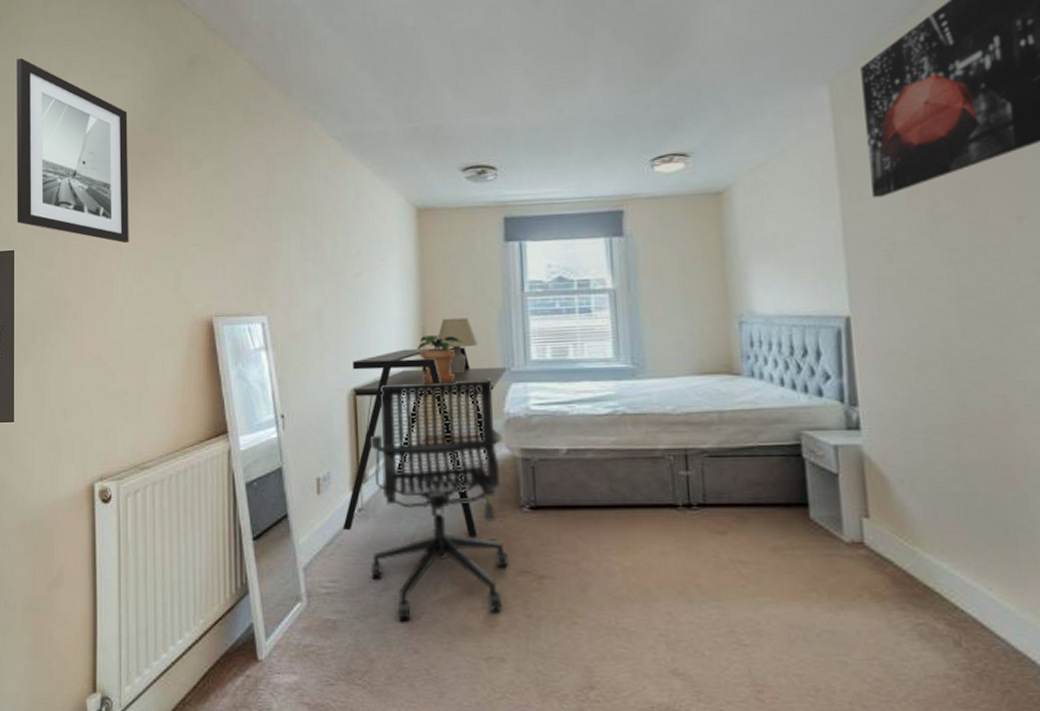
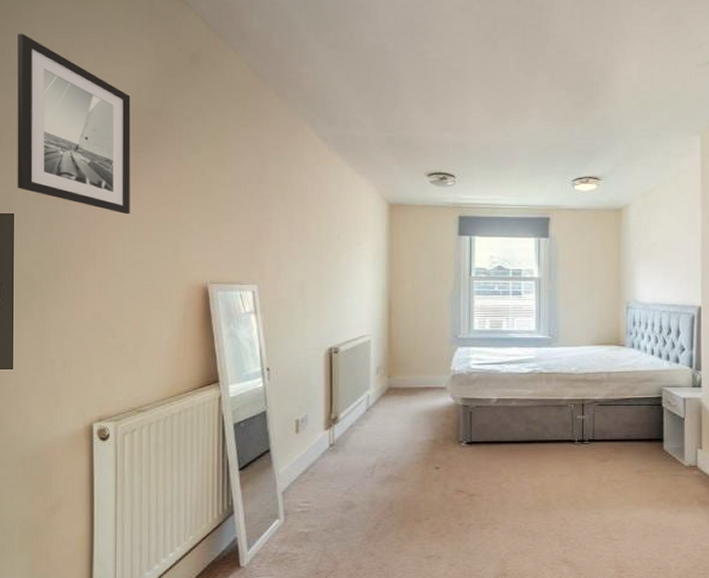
desk: present [343,346,507,537] -> none [316,317,455,466]
office chair: present [370,379,509,620] -> none [339,343,449,531]
potted plant: present [417,335,462,385] -> none [384,308,420,347]
table lamp: present [437,317,478,374] -> none [401,294,433,339]

